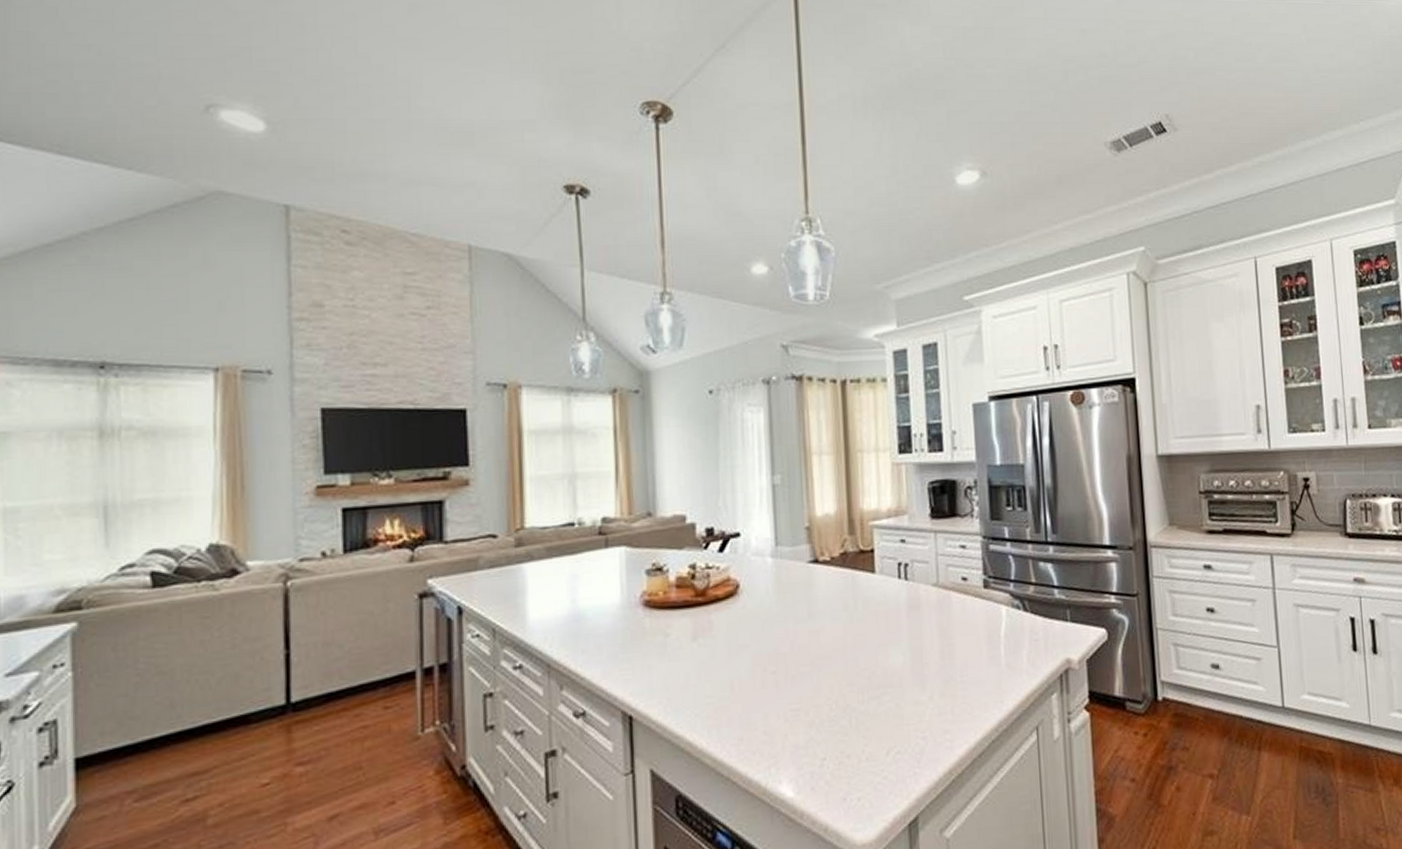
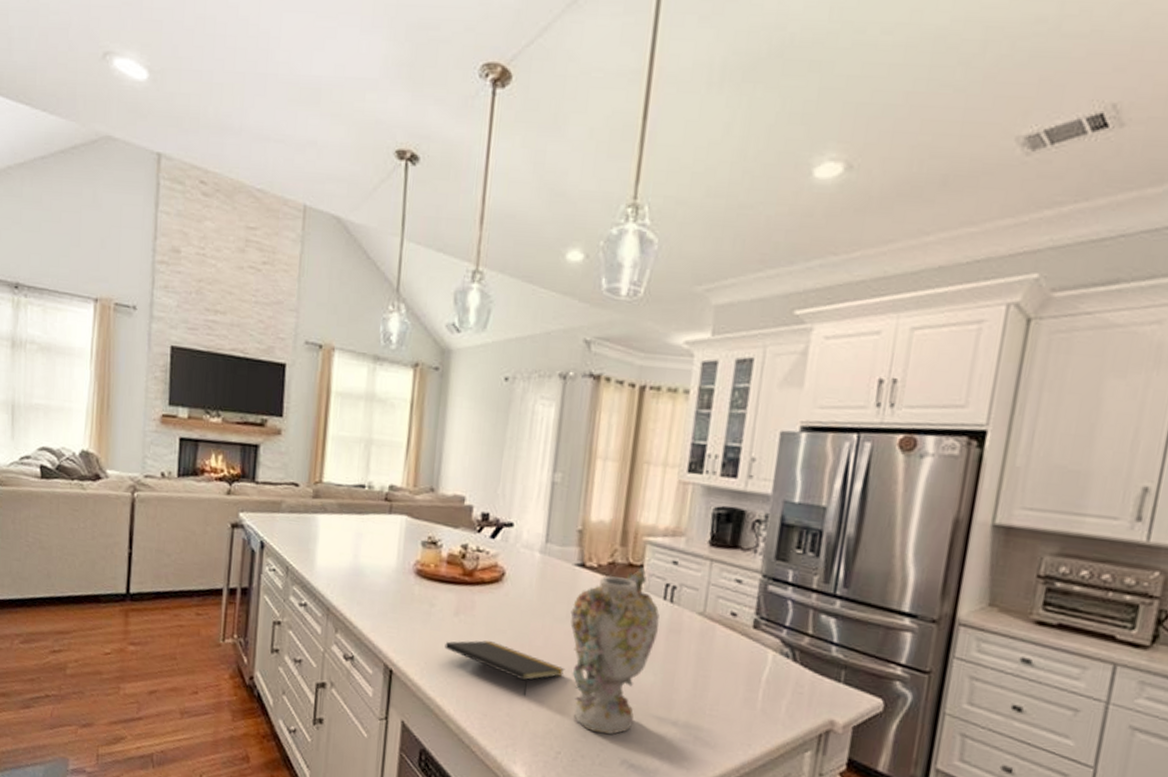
notepad: none [686,658,816,708] -> present [444,640,565,696]
vase: none [812,551,899,727] -> present [570,567,660,735]

